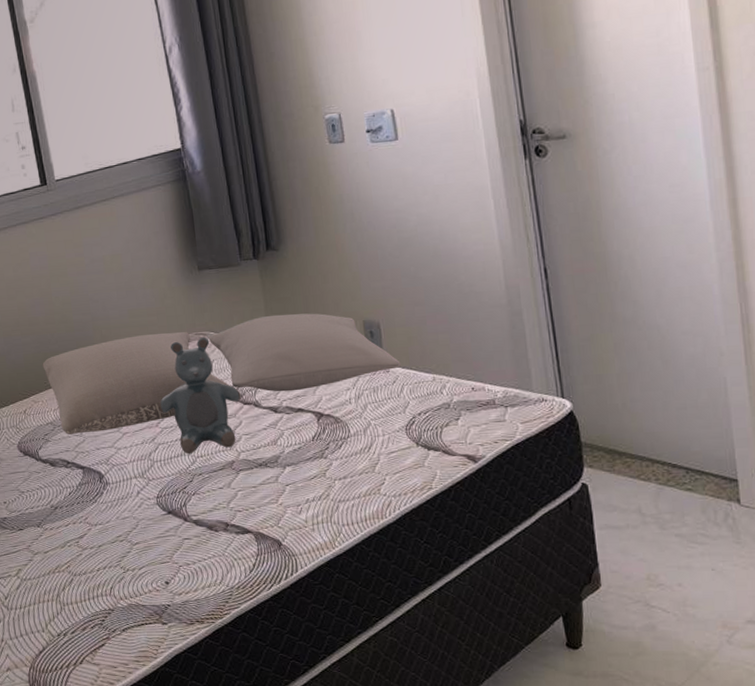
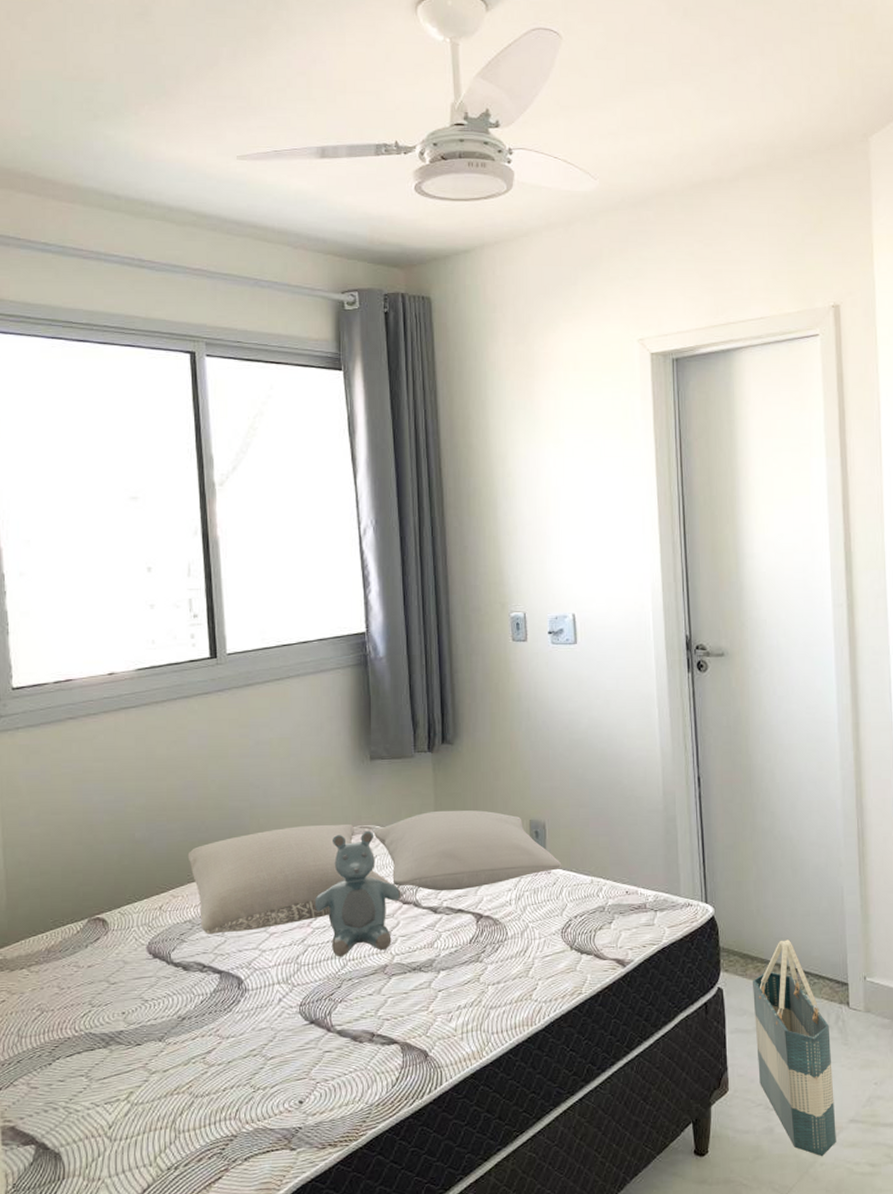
tote bag: none [622,434,732,655] -> present [753,939,836,1156]

